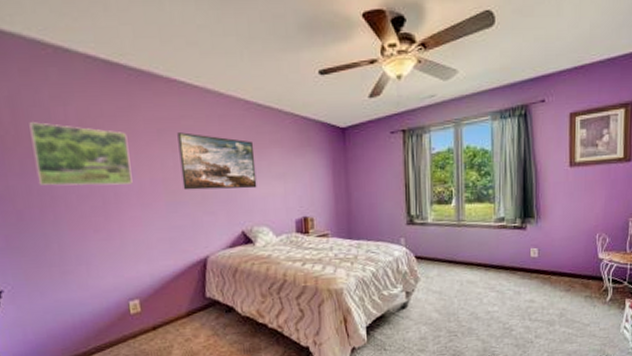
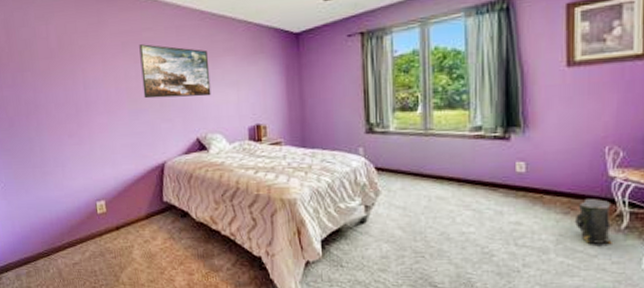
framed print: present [29,122,133,186] -> none [19,40,101,96]
bag: none [573,277,600,315] -> present [574,199,612,245]

